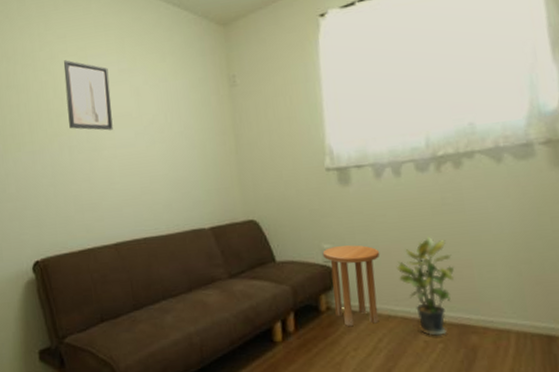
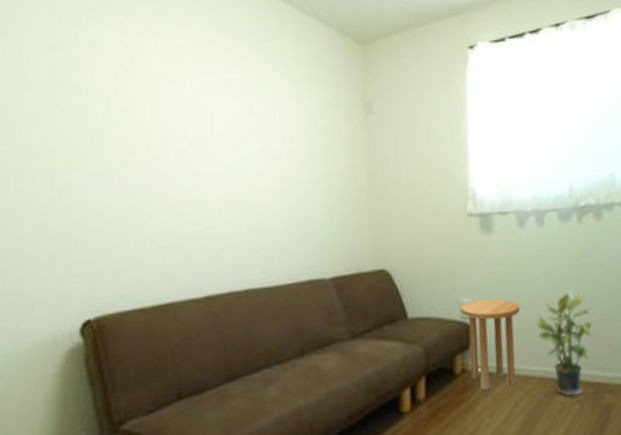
wall art: present [63,60,113,131] -> none [149,59,213,153]

